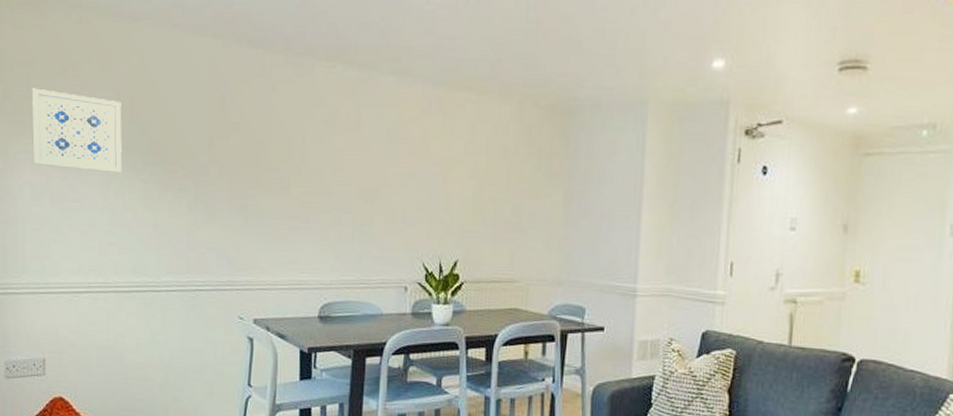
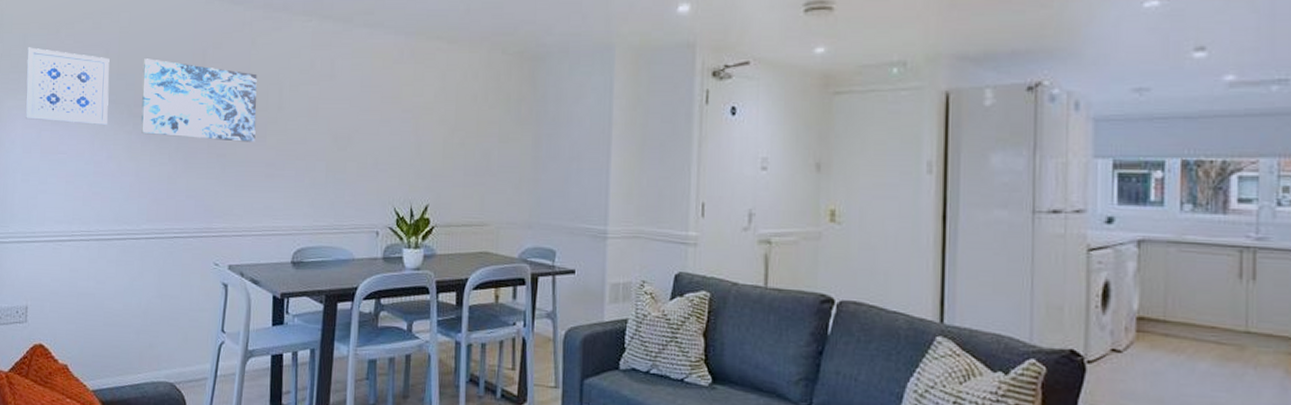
wall art: none [157,103,279,194] -> present [140,58,257,142]

